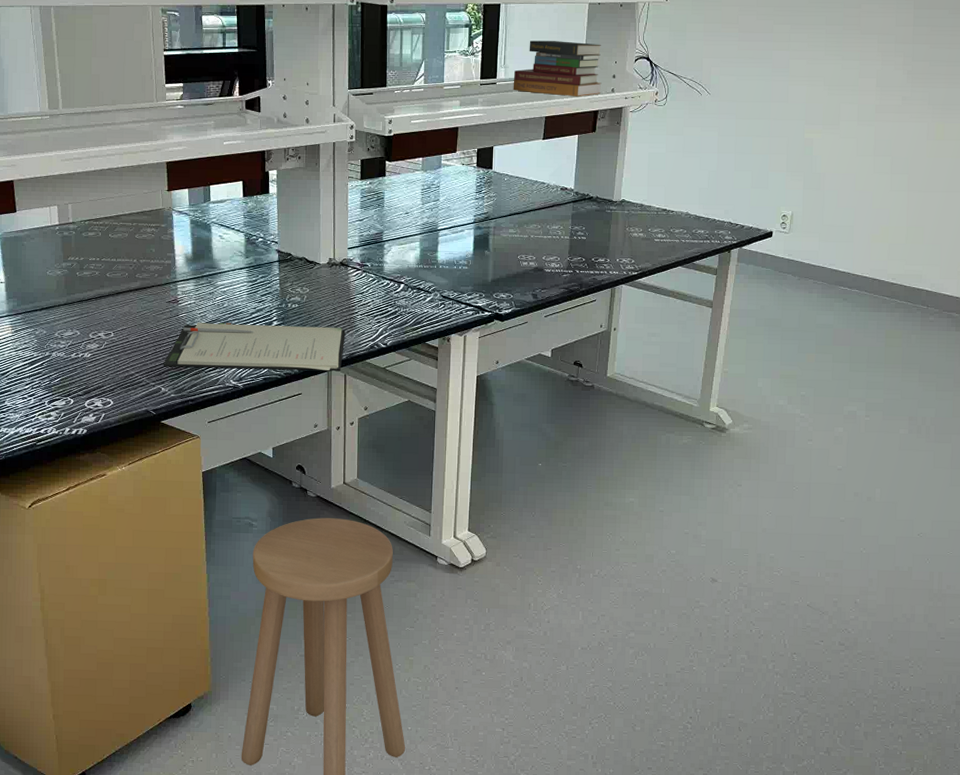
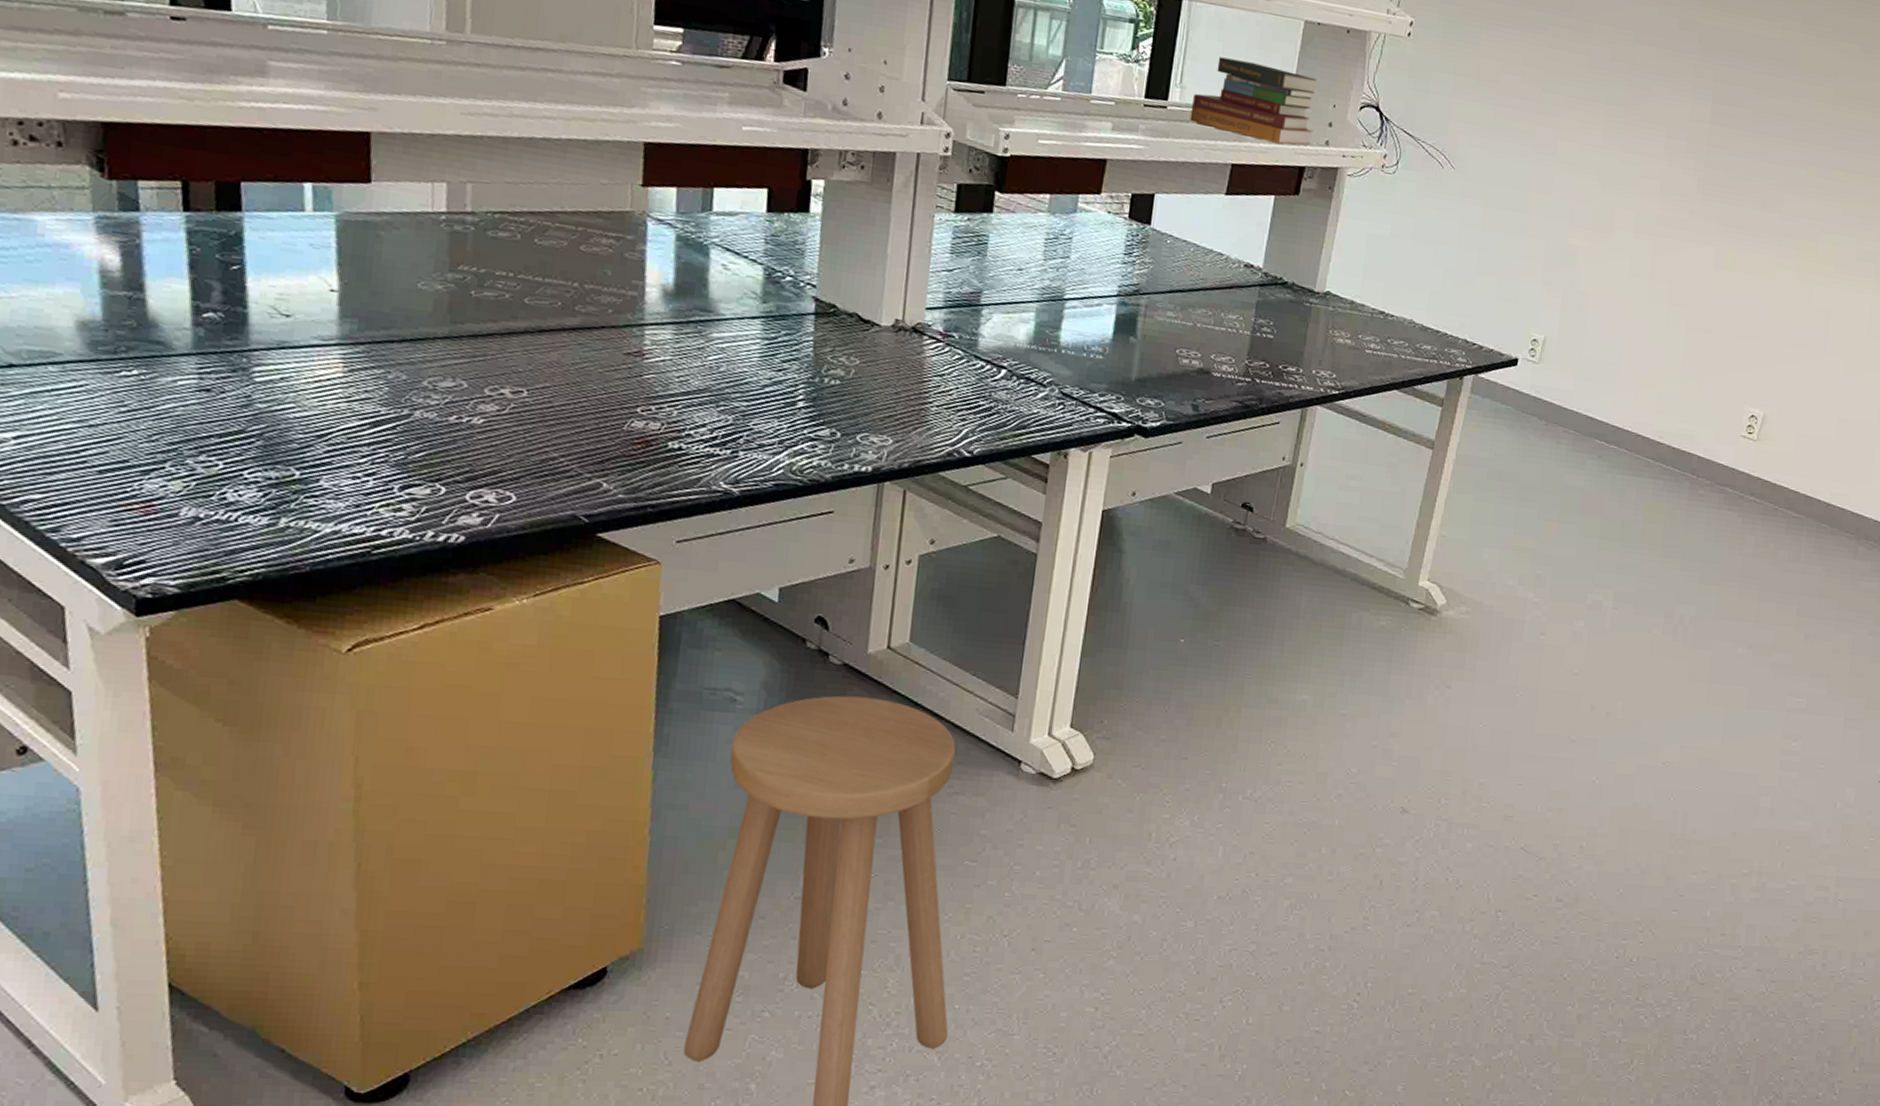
clipboard: present [163,322,346,372] -> none [608,389,911,485]

